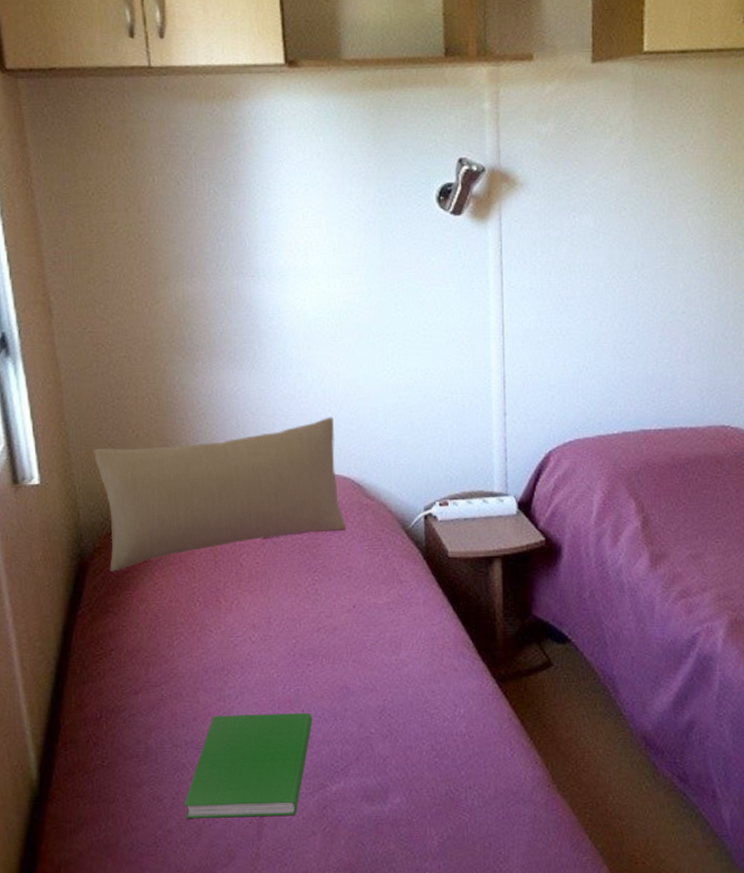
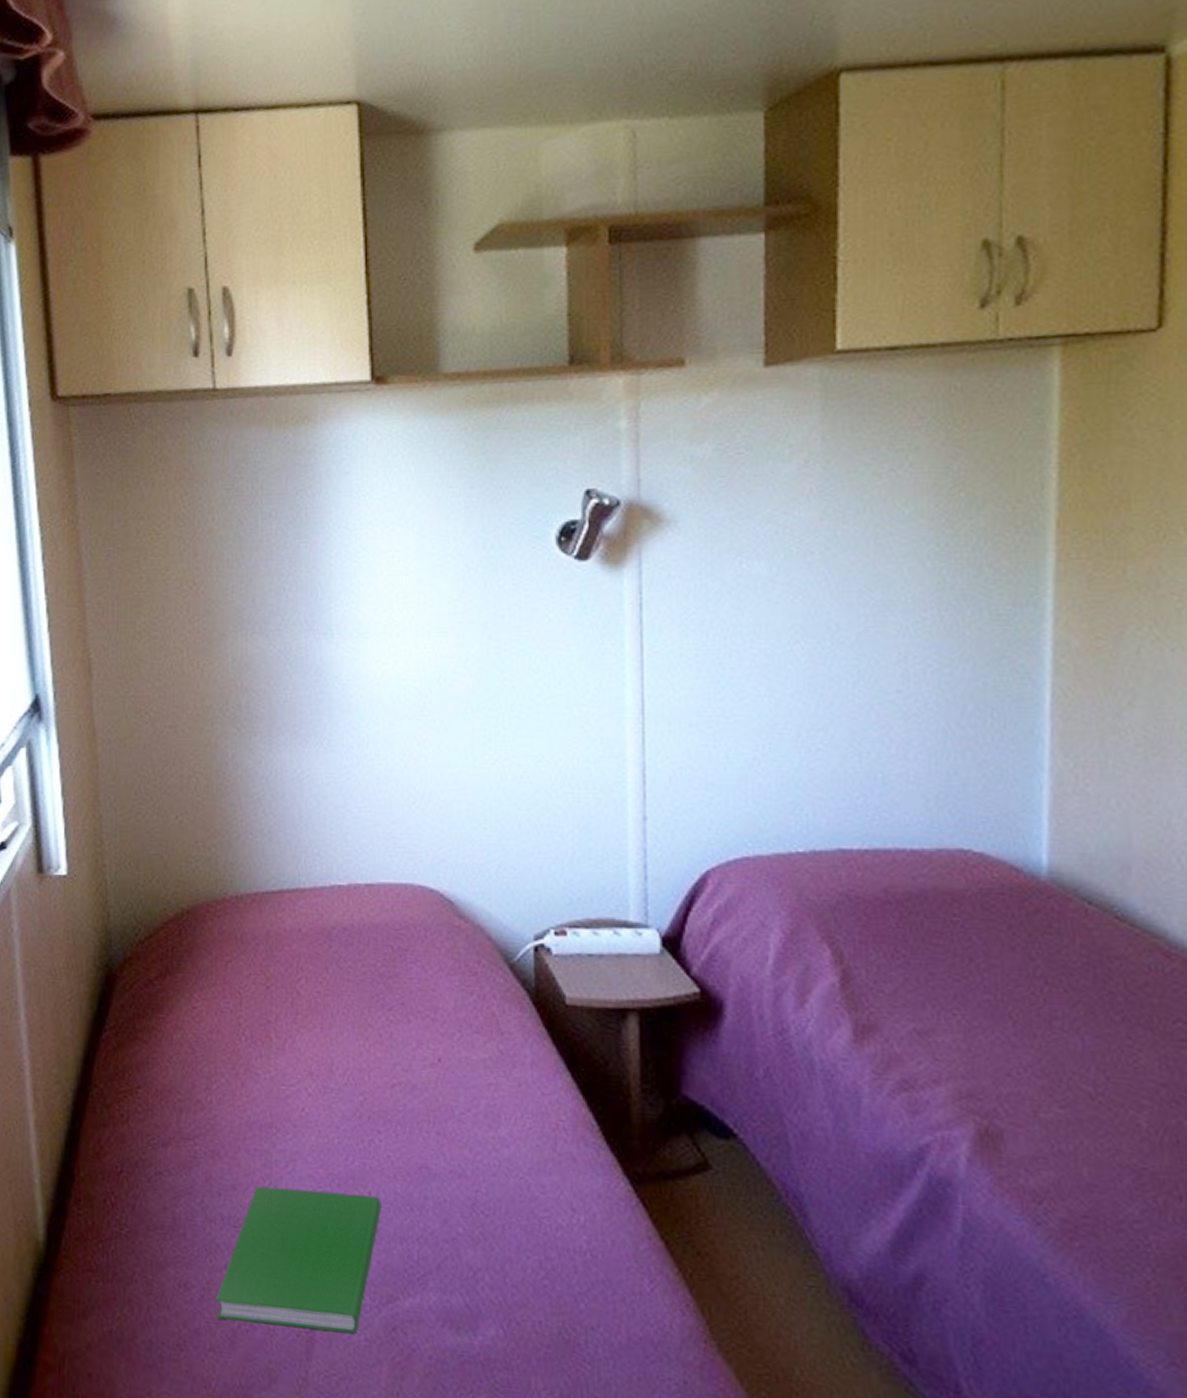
pillow: present [94,417,347,572] -> none [130,811,432,989]

